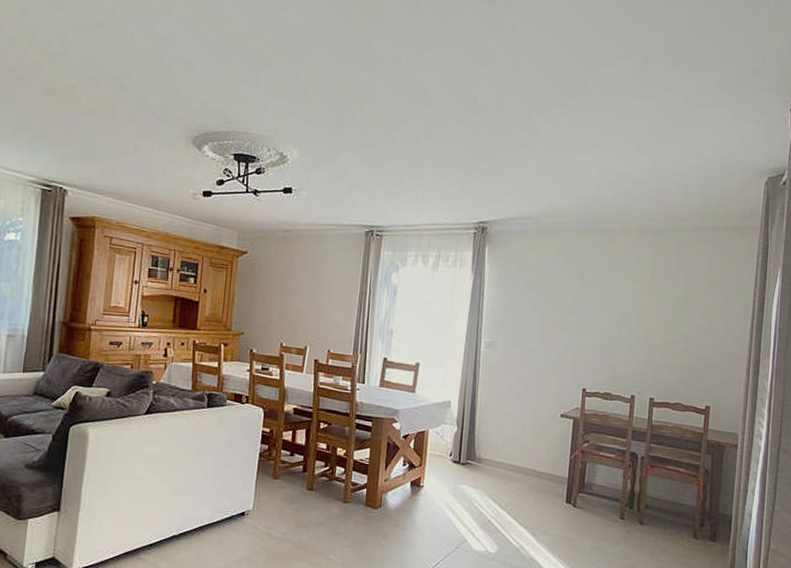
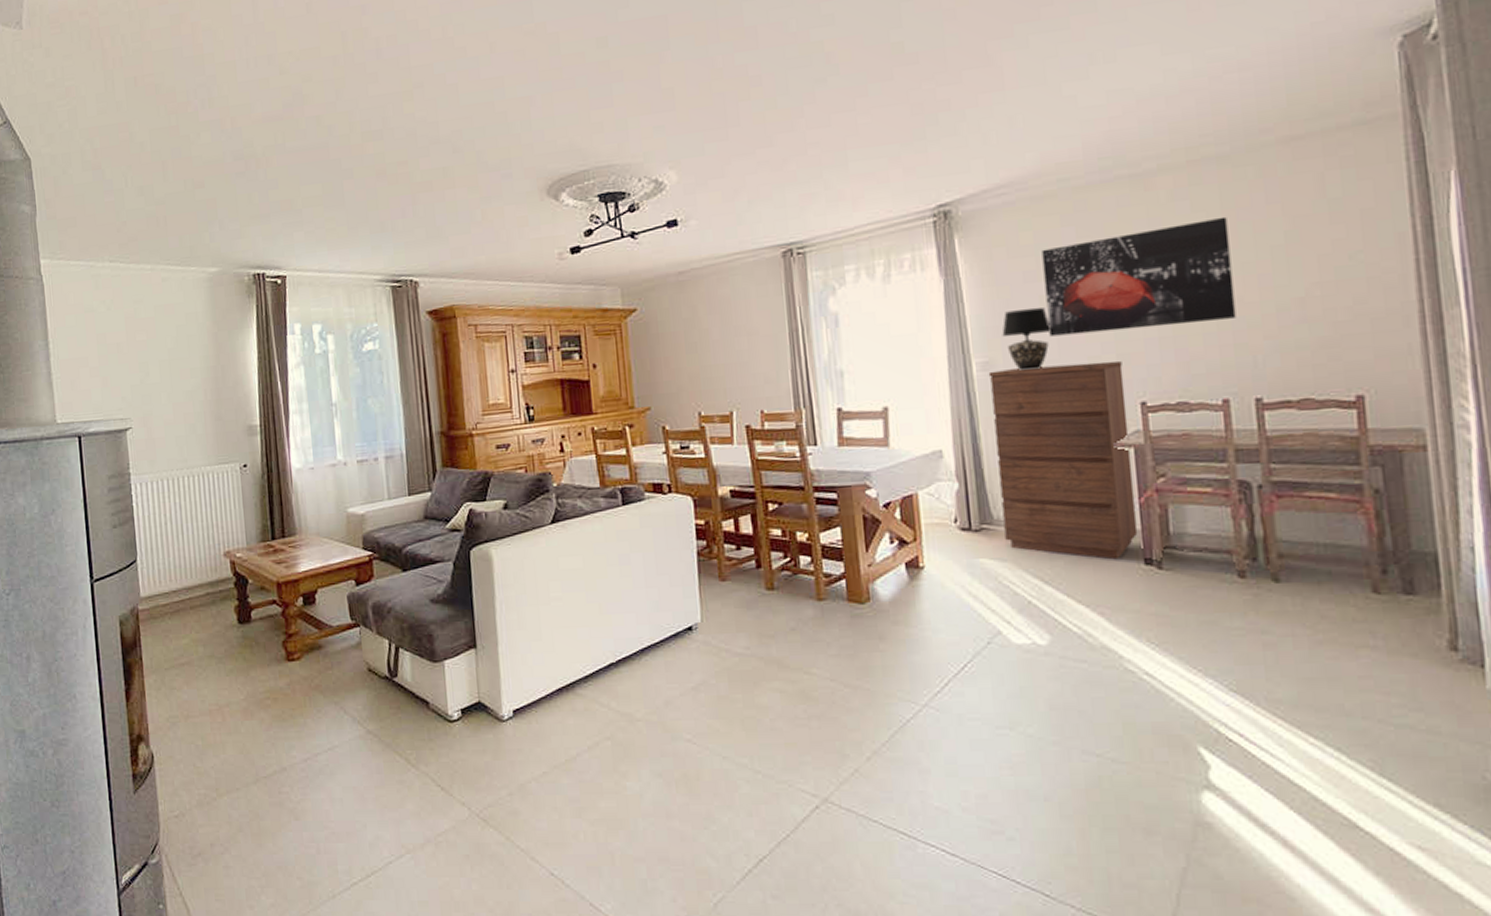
dresser: none [481,349,576,497] -> present [988,361,1138,560]
table lamp: none [504,308,537,355] -> present [1002,307,1053,372]
wall art: none [535,269,654,341] -> present [1042,216,1236,337]

